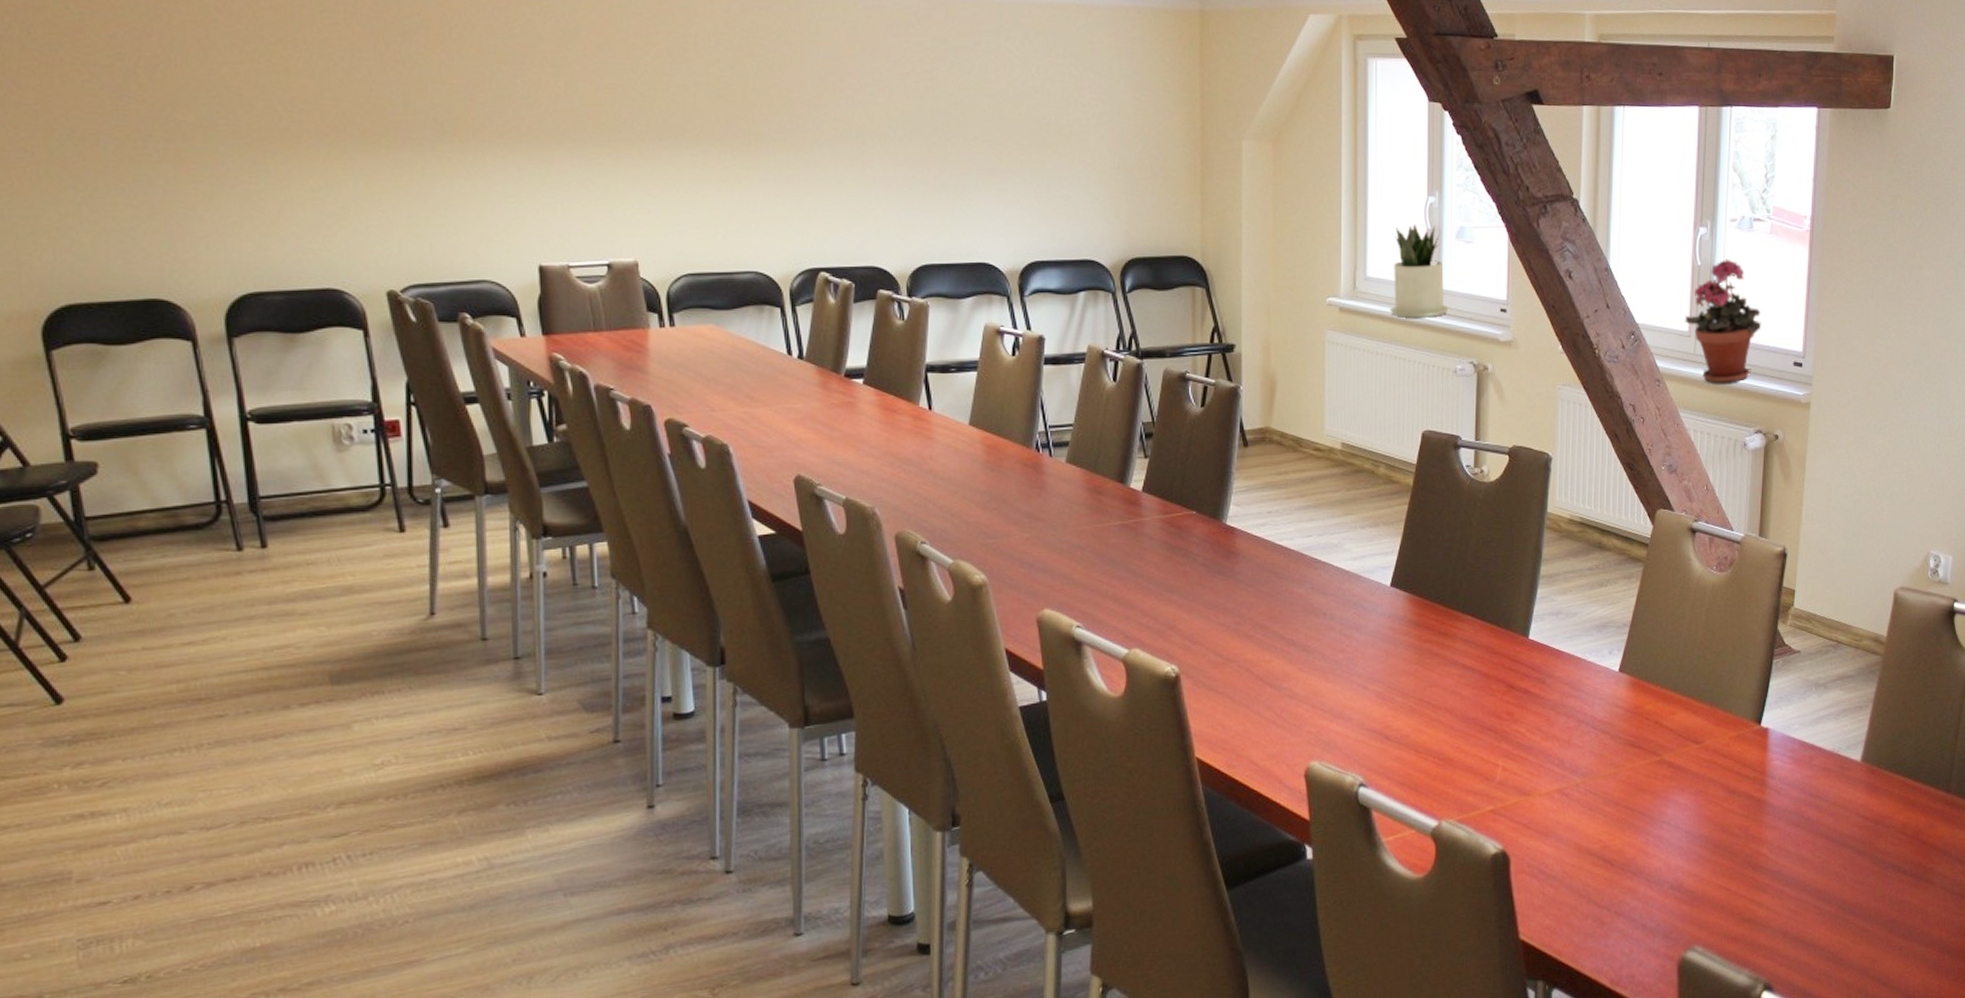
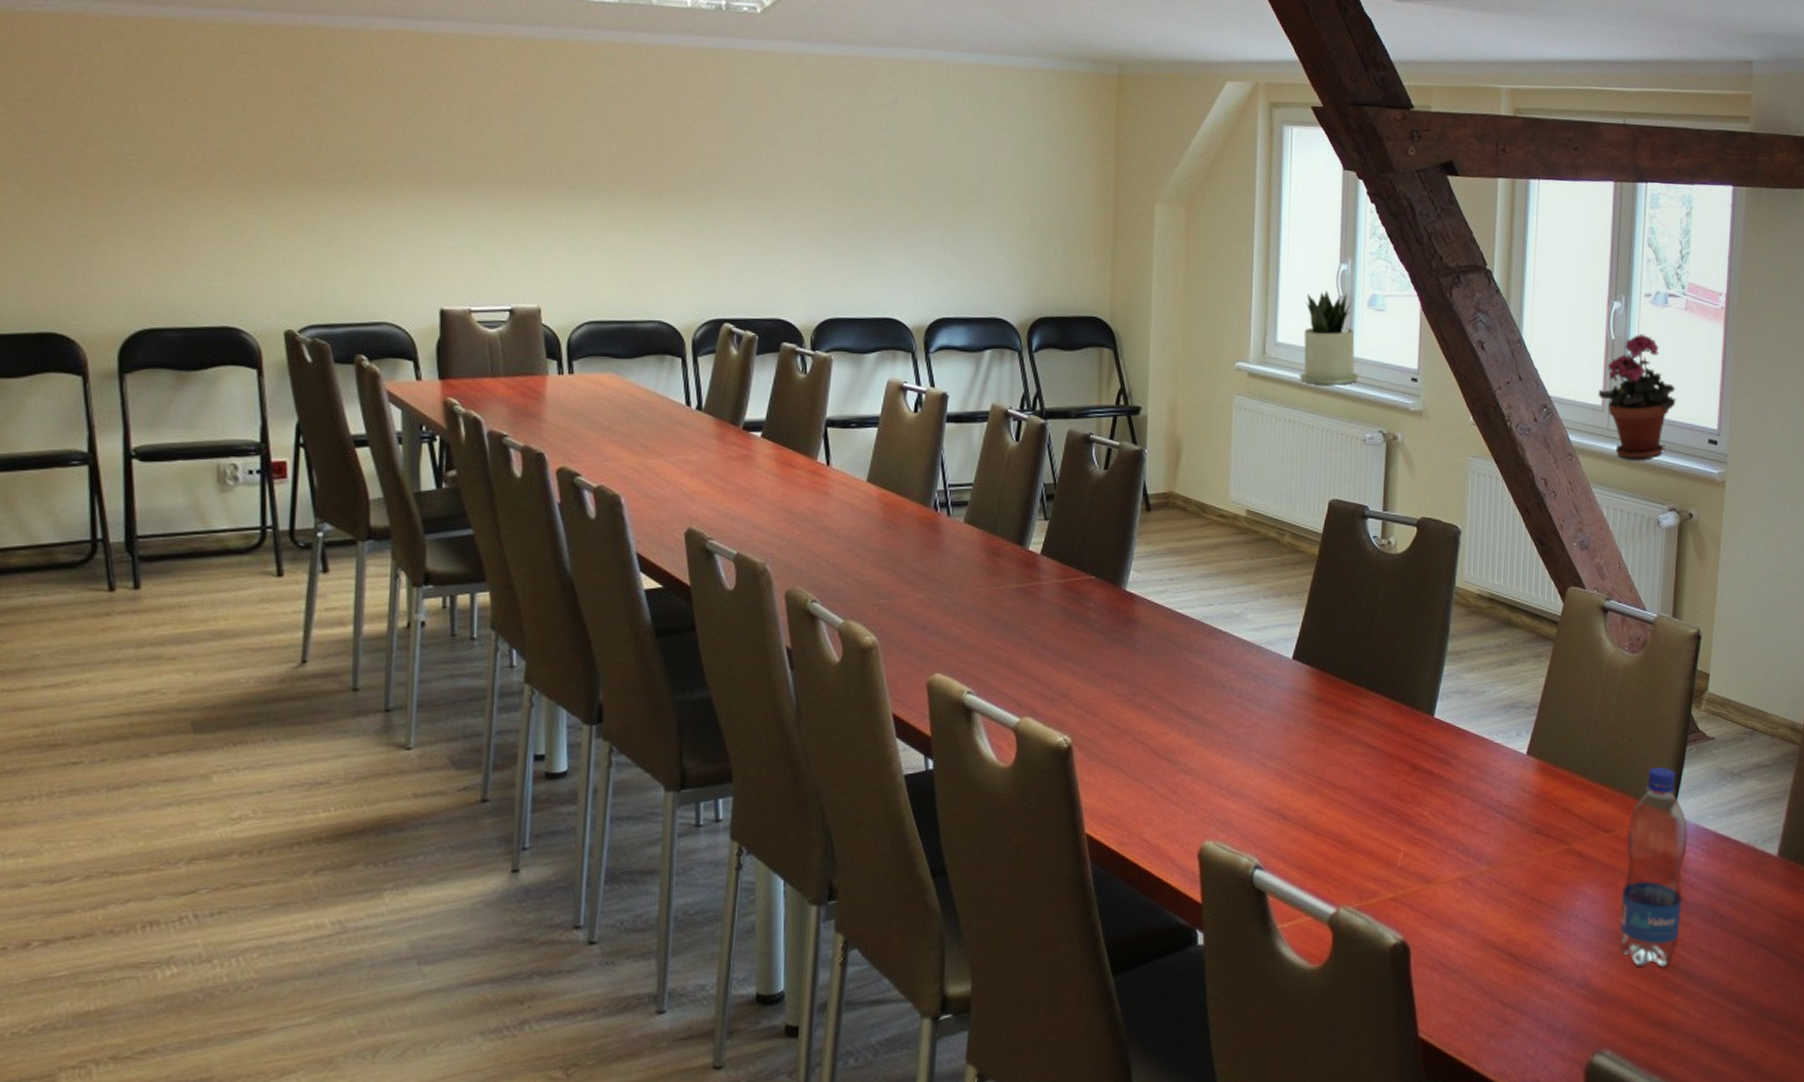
bottle: none [1708,680,1774,869] -> present [1618,766,1688,968]

